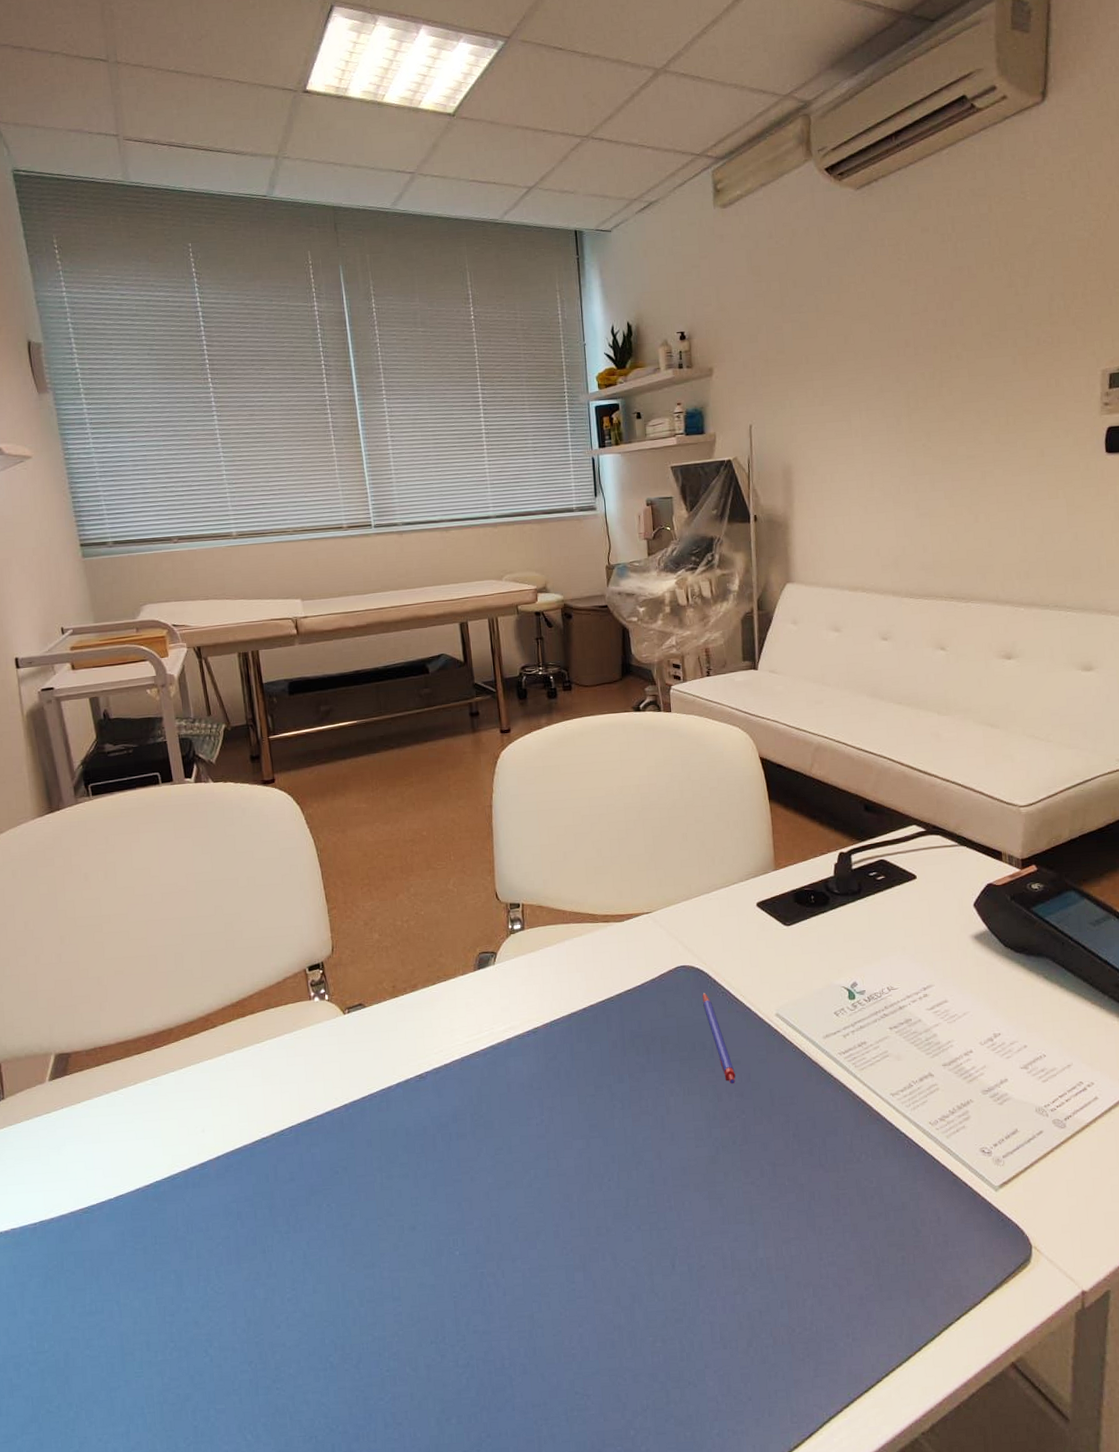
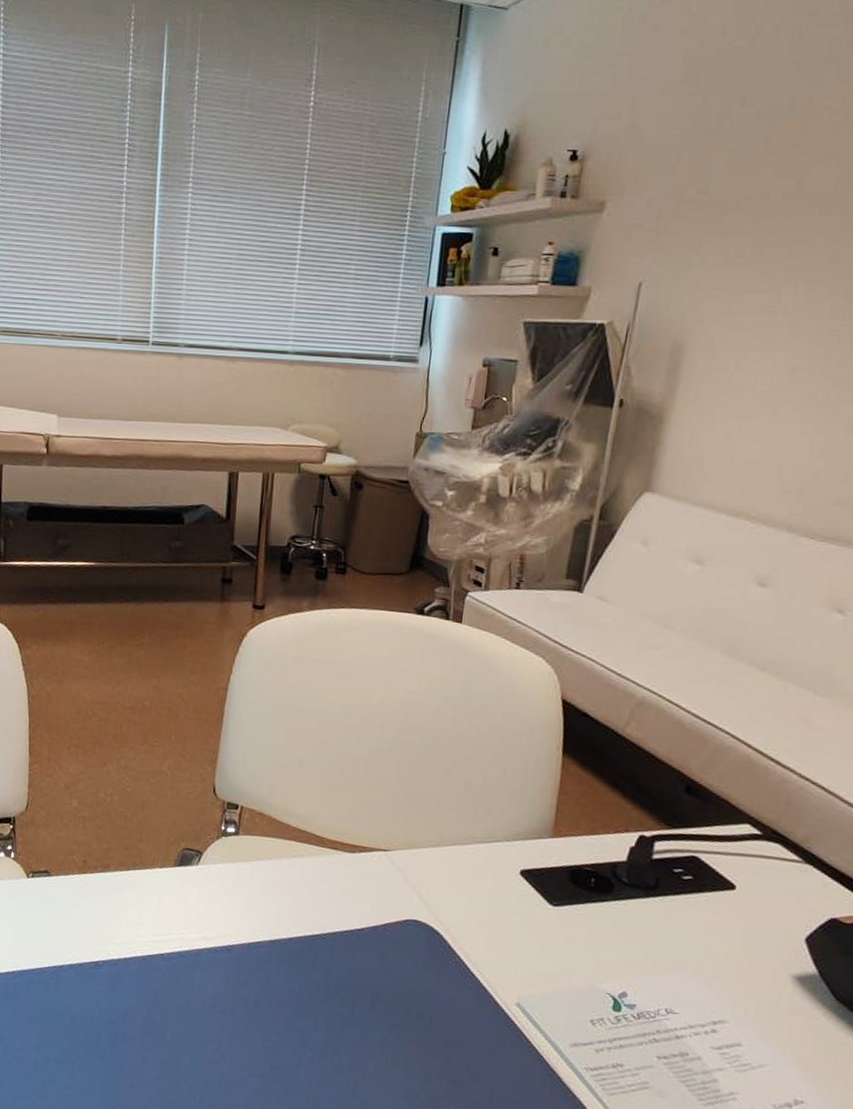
pen: present [702,992,736,1084] -> none [430,956,452,1068]

